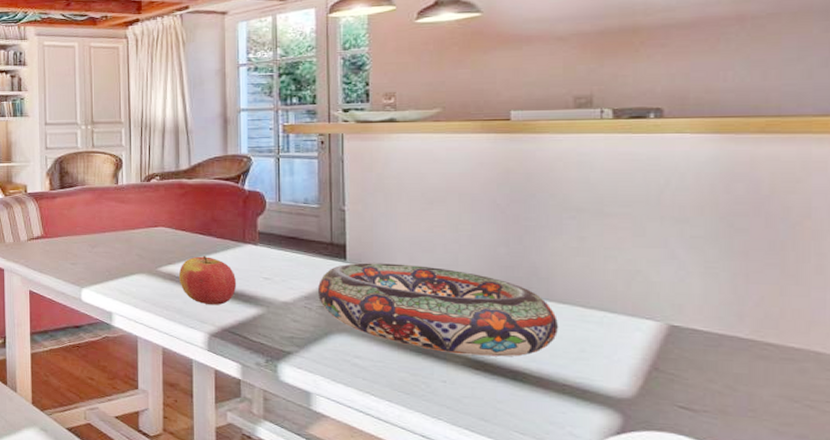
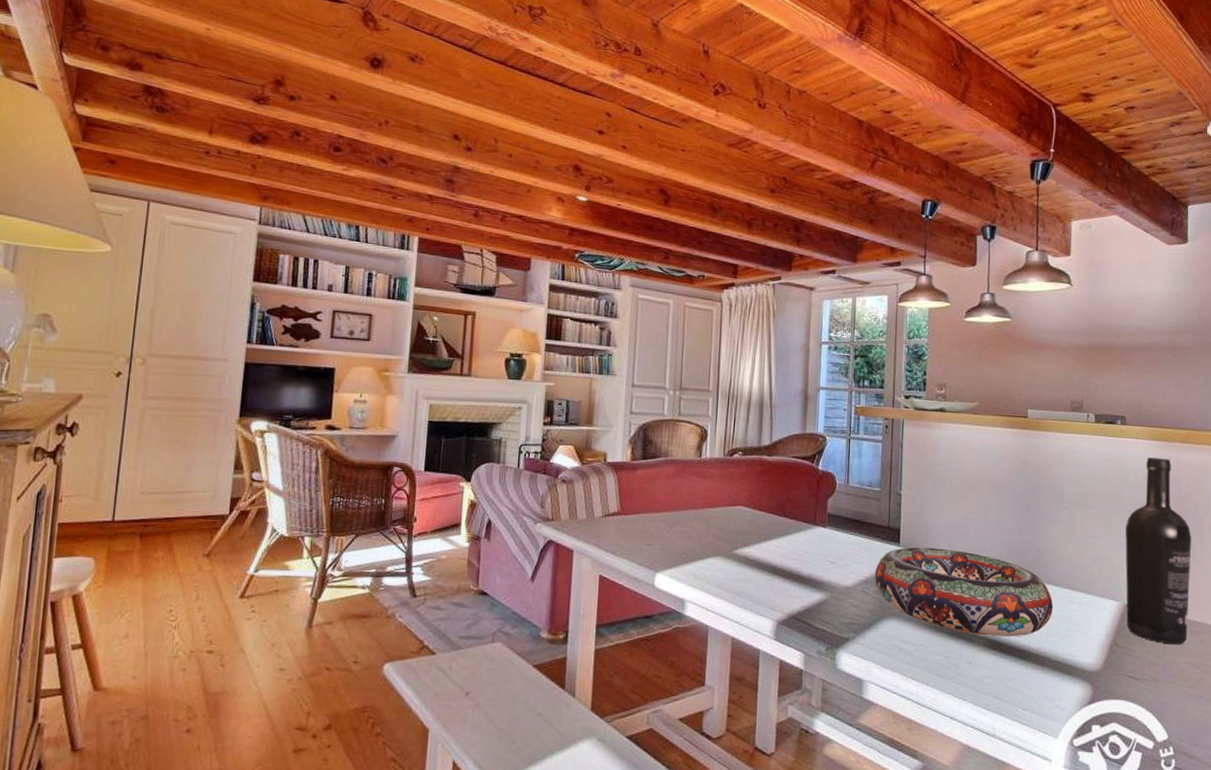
apple: present [178,255,237,305] -> none [752,537,806,590]
wine bottle: none [667,154,780,374] -> present [1125,457,1191,645]

